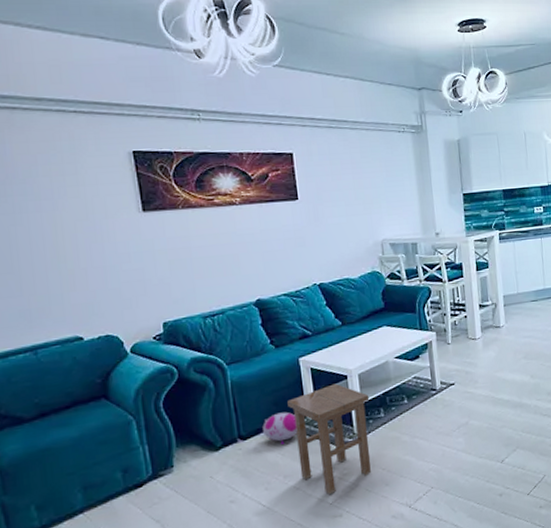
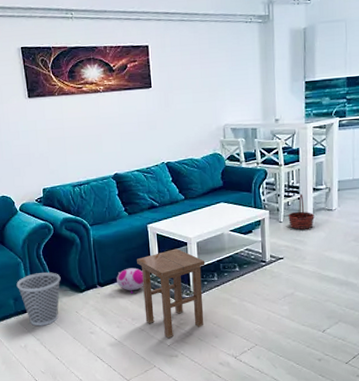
wastebasket: none [126,428,189,504] -> present [16,272,61,327]
basket: none [455,311,483,351] -> present [287,193,315,230]

